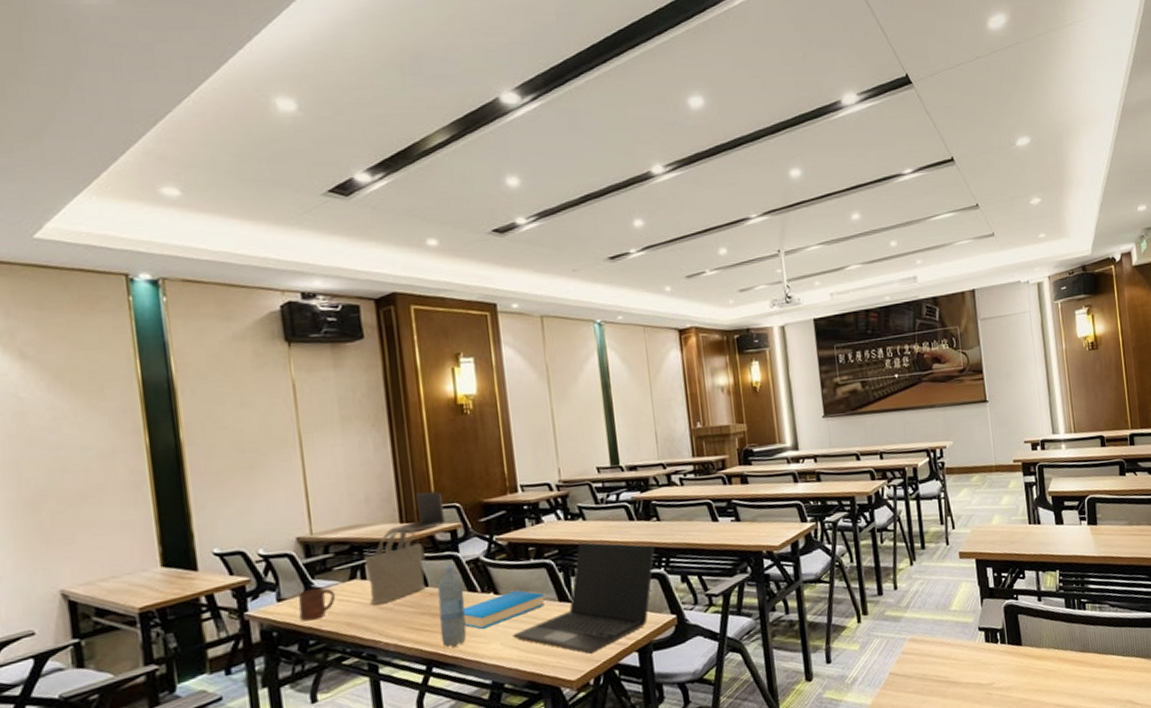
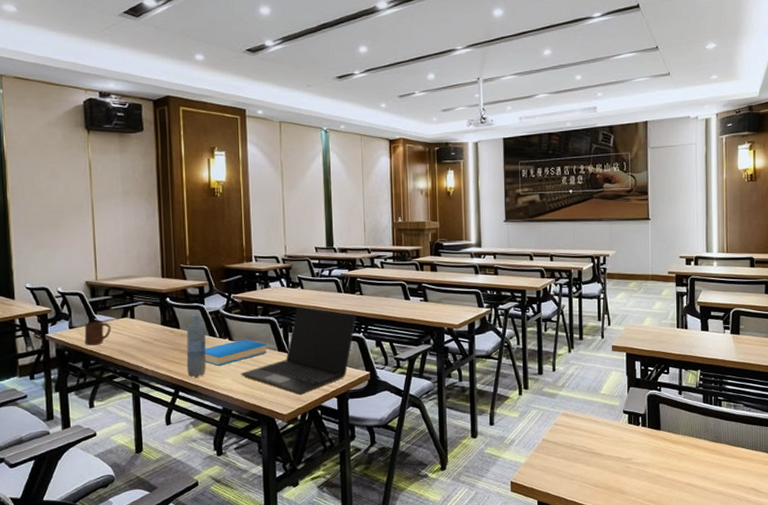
tote bag: present [364,526,427,605] -> none [134,280,180,339]
laptop computer: present [398,491,446,532] -> none [160,255,196,285]

